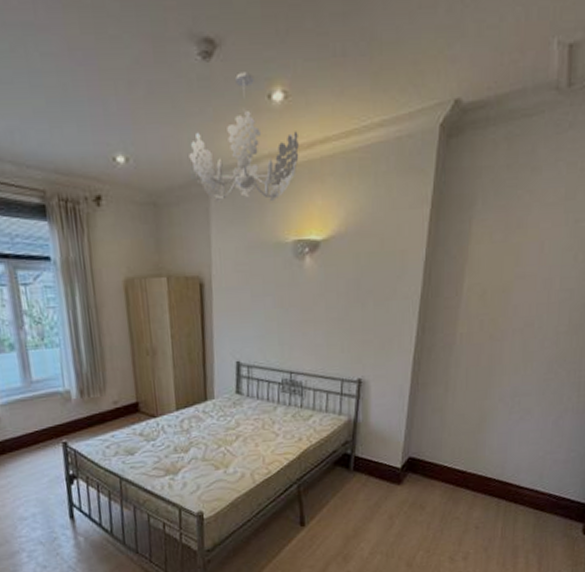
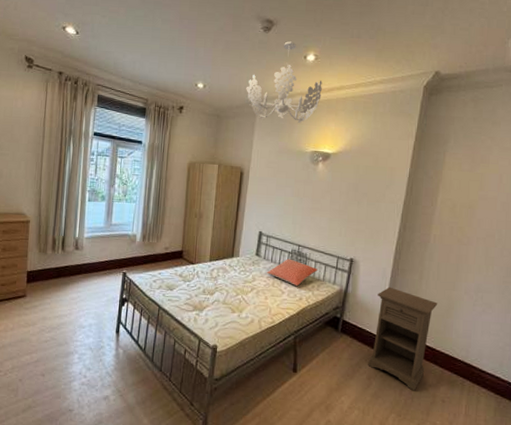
pillow: none [253,391,318,424] -> present [267,258,318,286]
nightstand: none [388,407,468,523] -> present [368,286,438,391]

